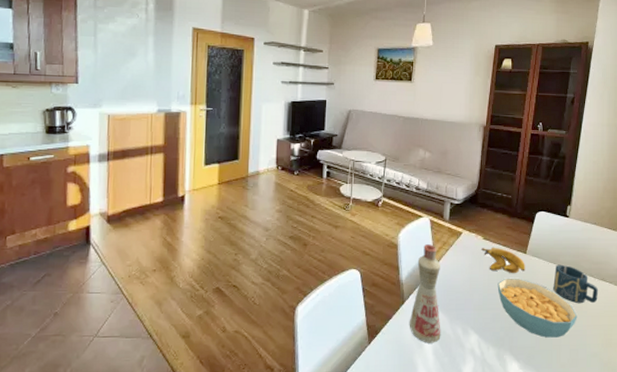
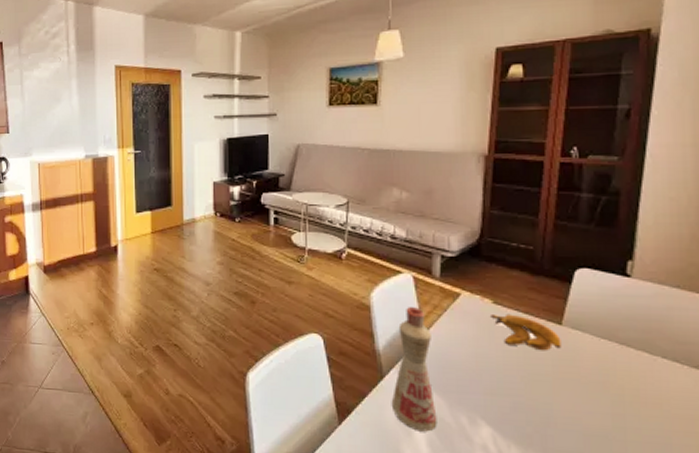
cereal bowl: present [497,279,577,338] -> none [518,357,654,443]
cup: present [553,264,599,304] -> none [609,341,691,401]

